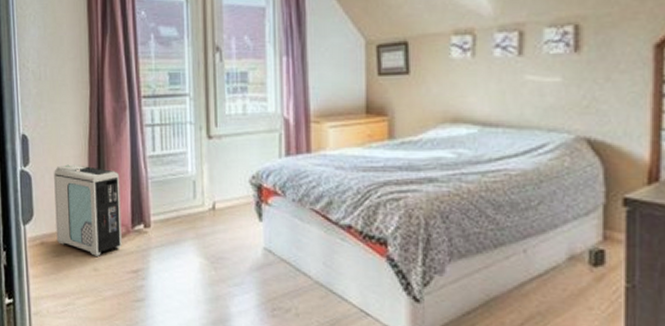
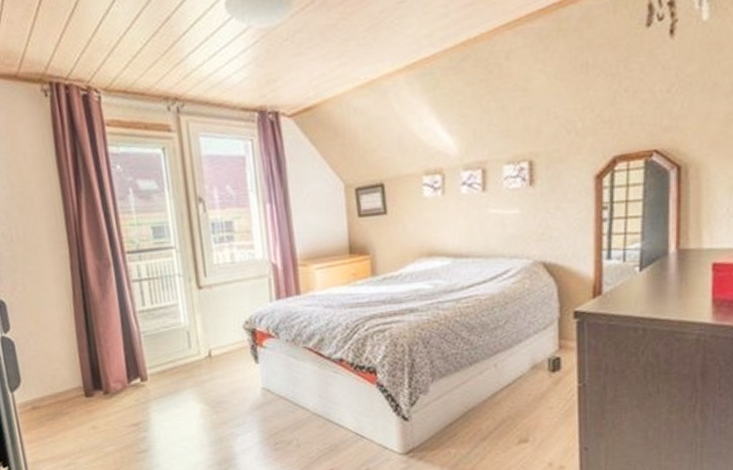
air purifier: present [54,164,122,256] -> none [38,326,120,415]

